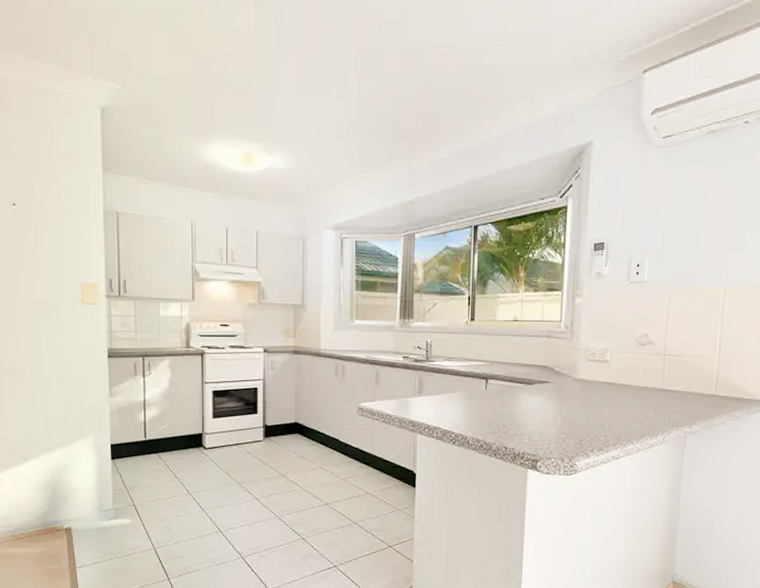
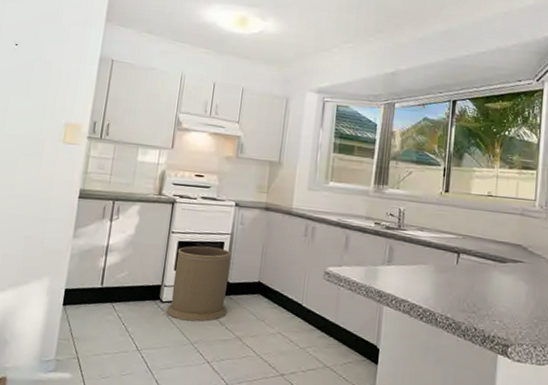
trash can: none [210,393,269,464] -> present [166,246,231,322]

